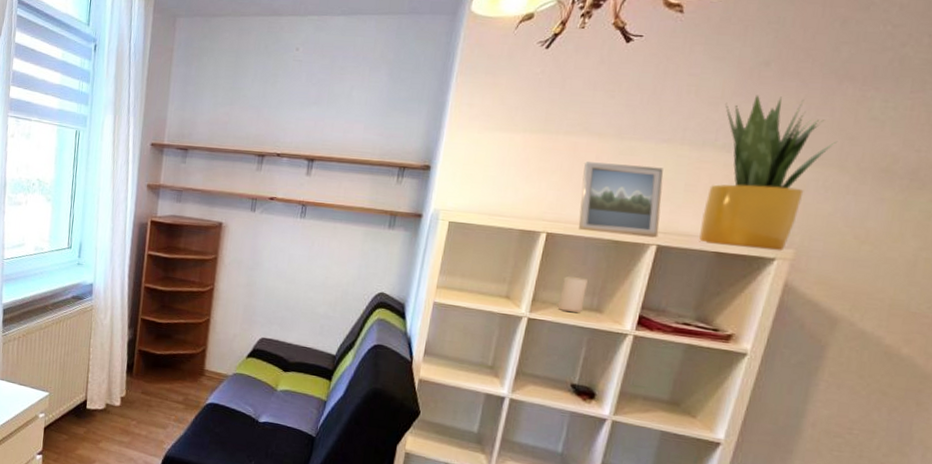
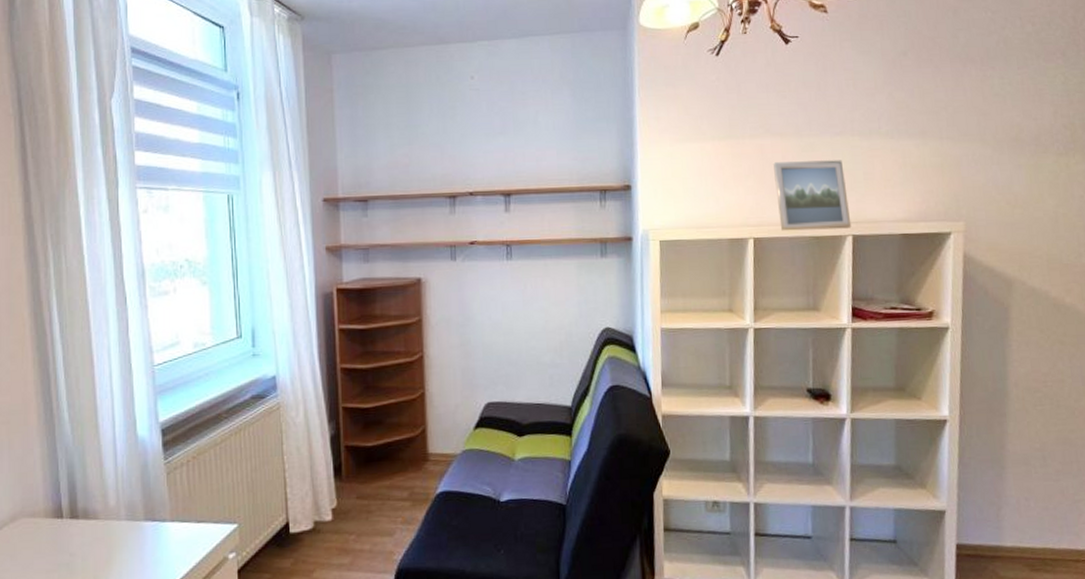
candle: present [557,276,588,313] -> none [778,277,802,316]
planter: present [699,95,838,252] -> none [880,82,975,227]

